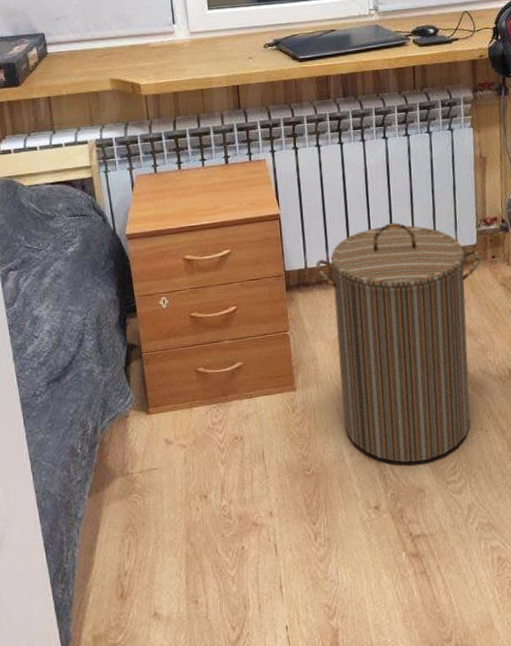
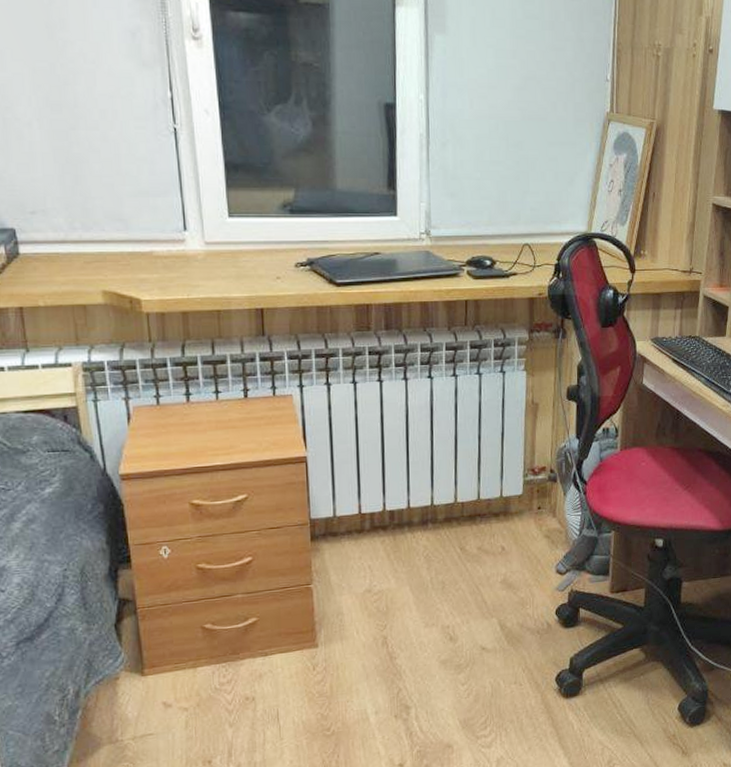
laundry hamper: present [316,223,481,463] -> none [346,470,526,719]

